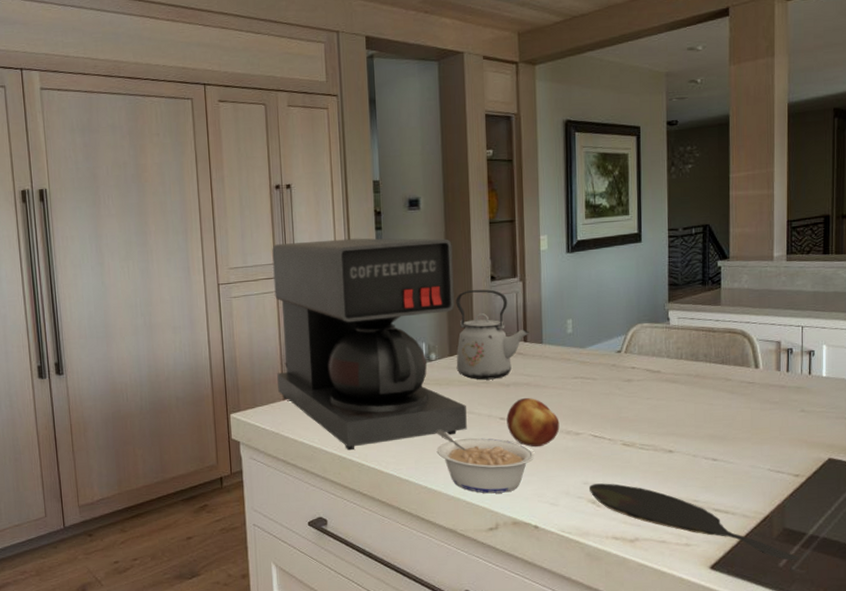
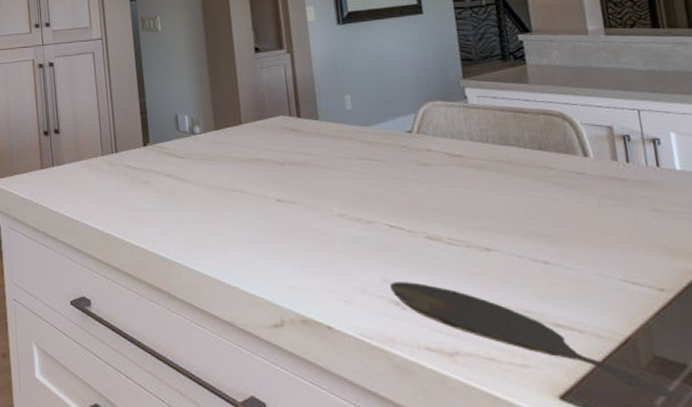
coffee maker: present [272,238,467,451] -> none [27,8,240,226]
legume: present [435,429,535,494] -> none [204,208,321,285]
kettle: present [456,289,529,380] -> none [218,61,303,157]
fruit: present [506,397,560,447] -> none [284,178,348,235]

